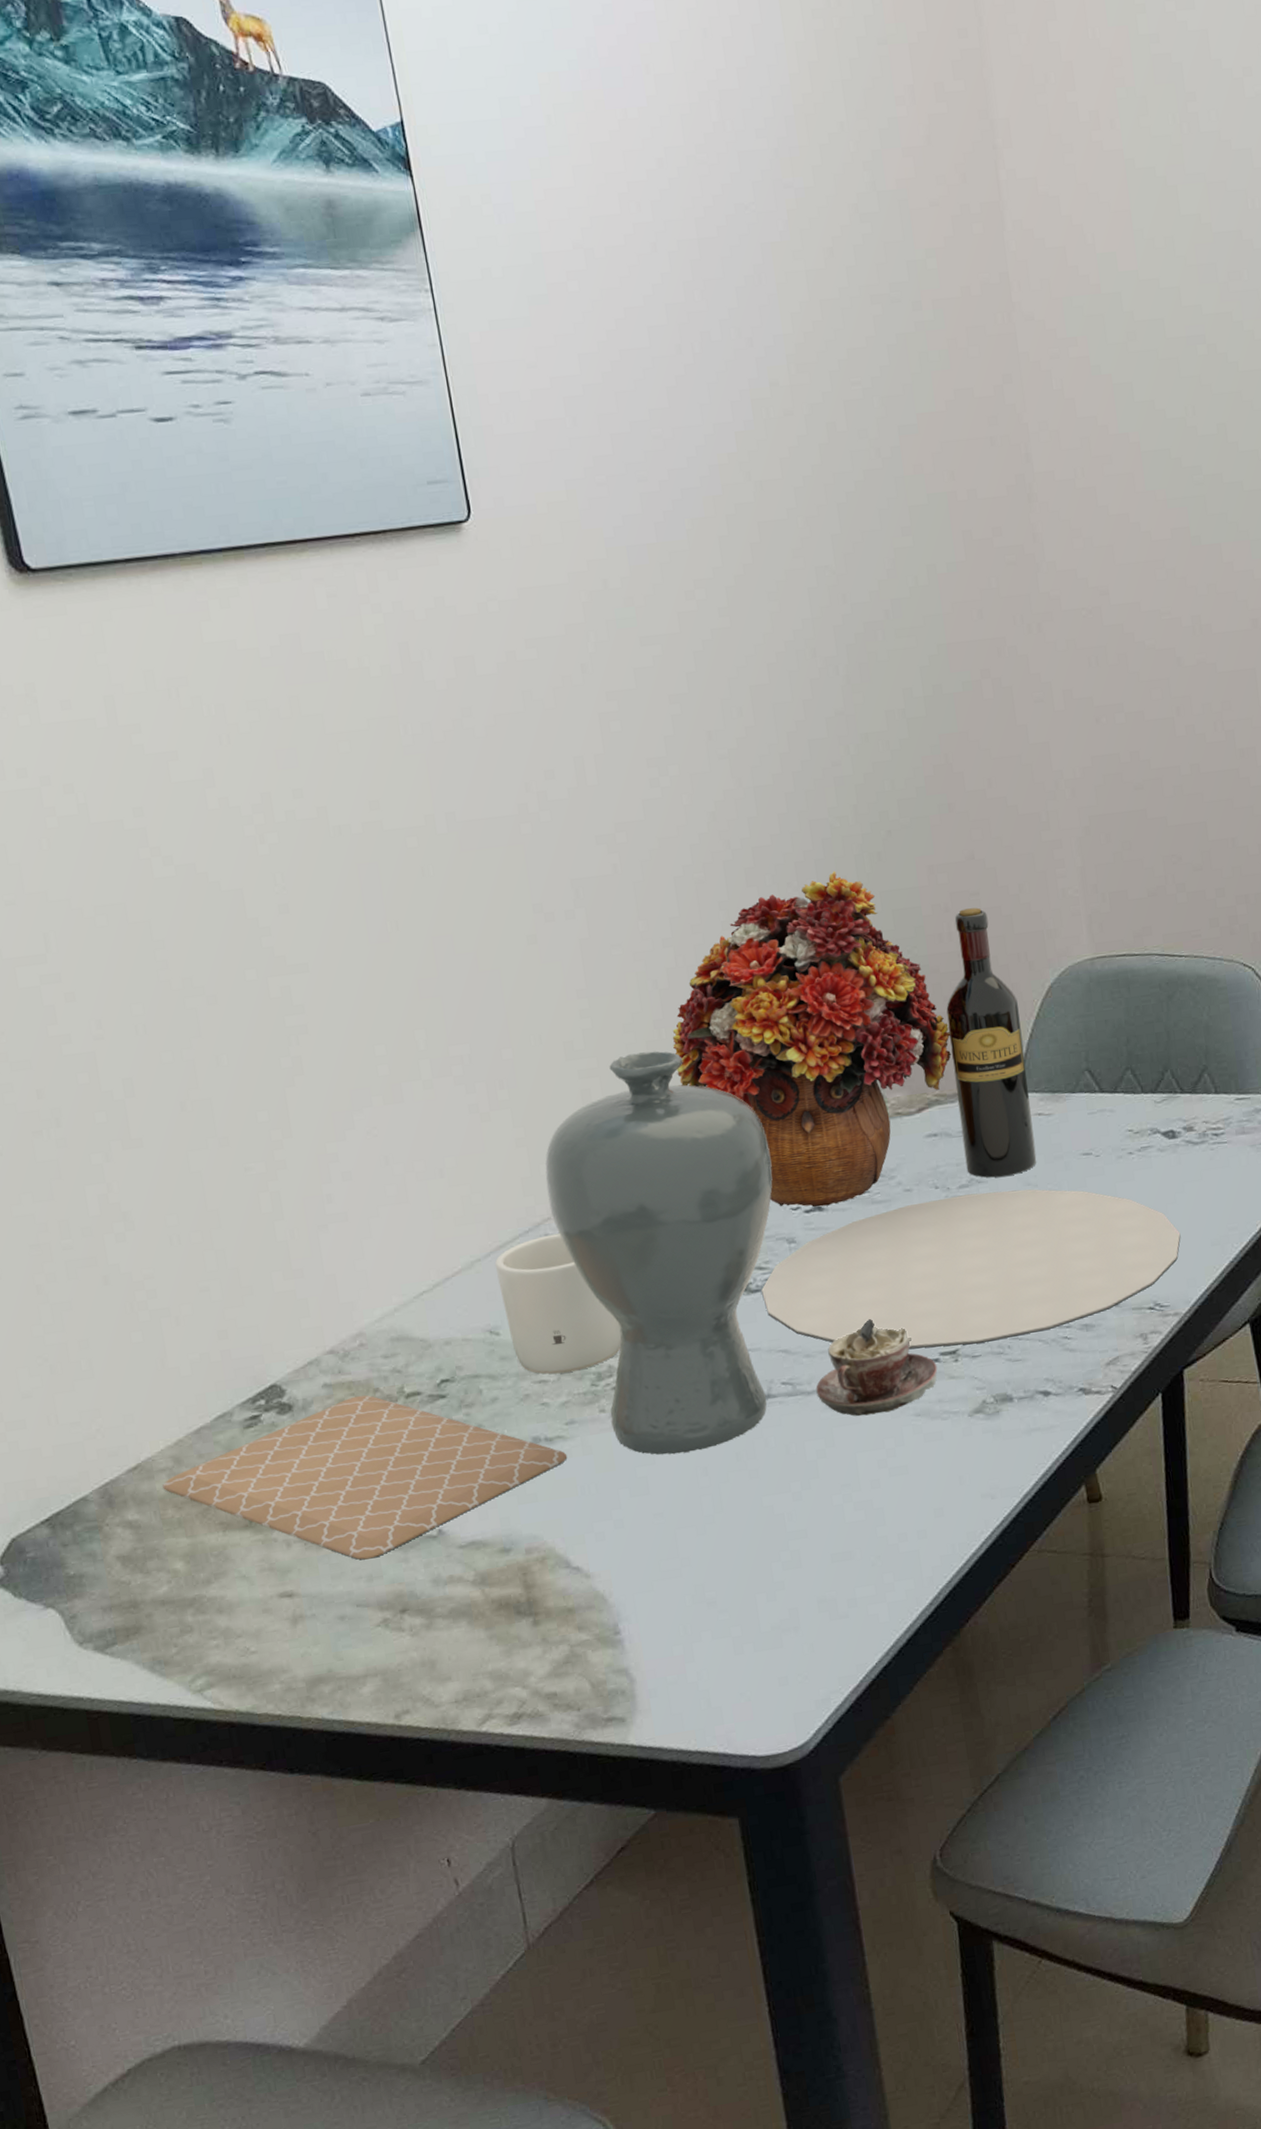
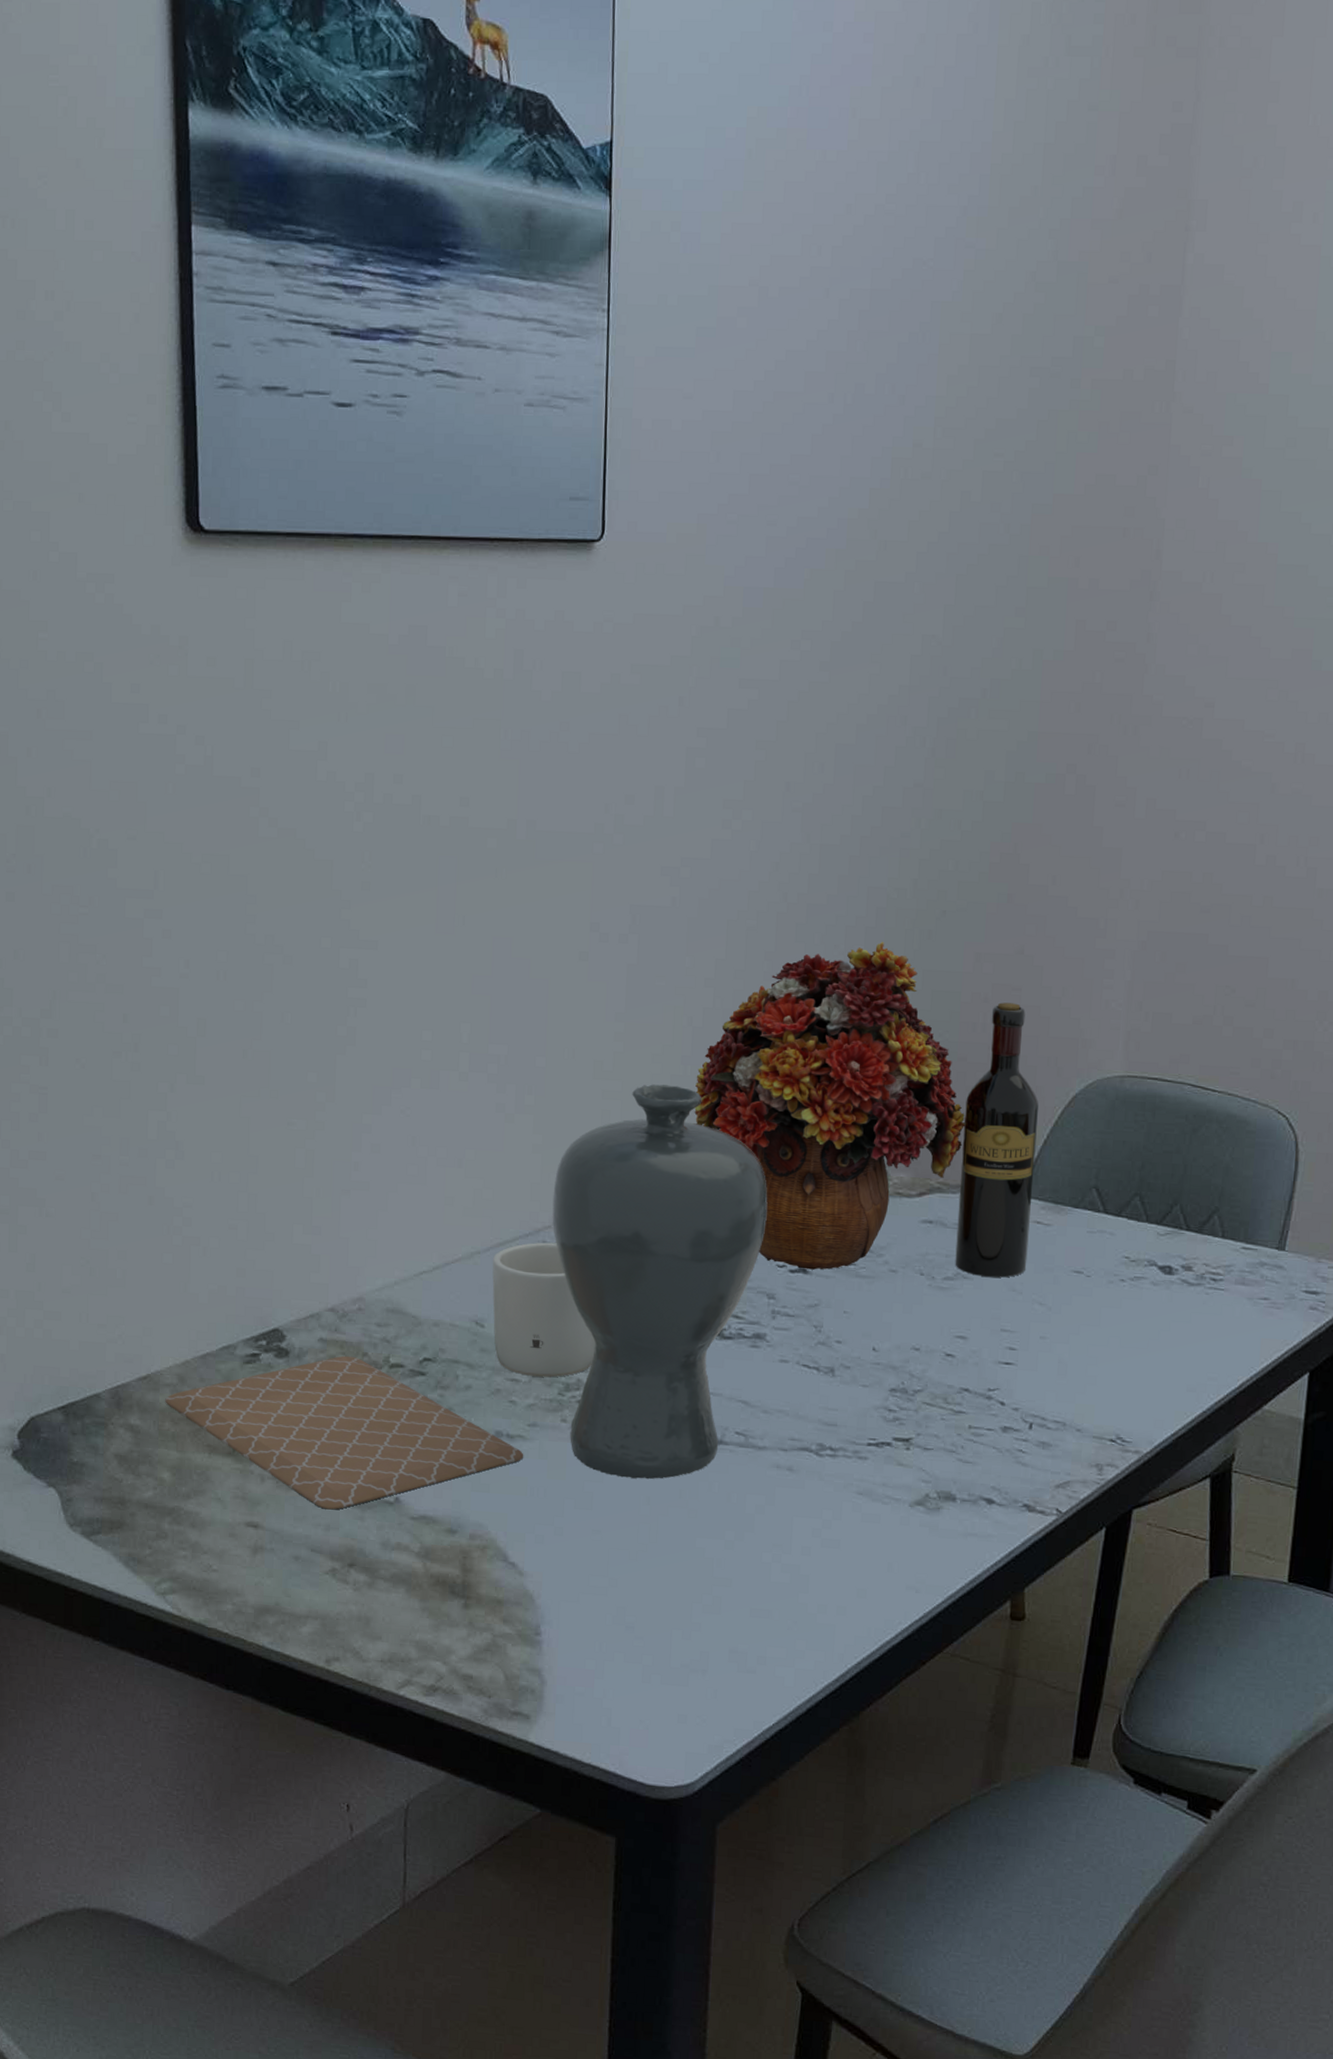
placemat: present [761,1189,1181,1349] -> none [733,1285,1158,1439]
teacup: present [816,1318,938,1416] -> none [767,1388,888,1484]

